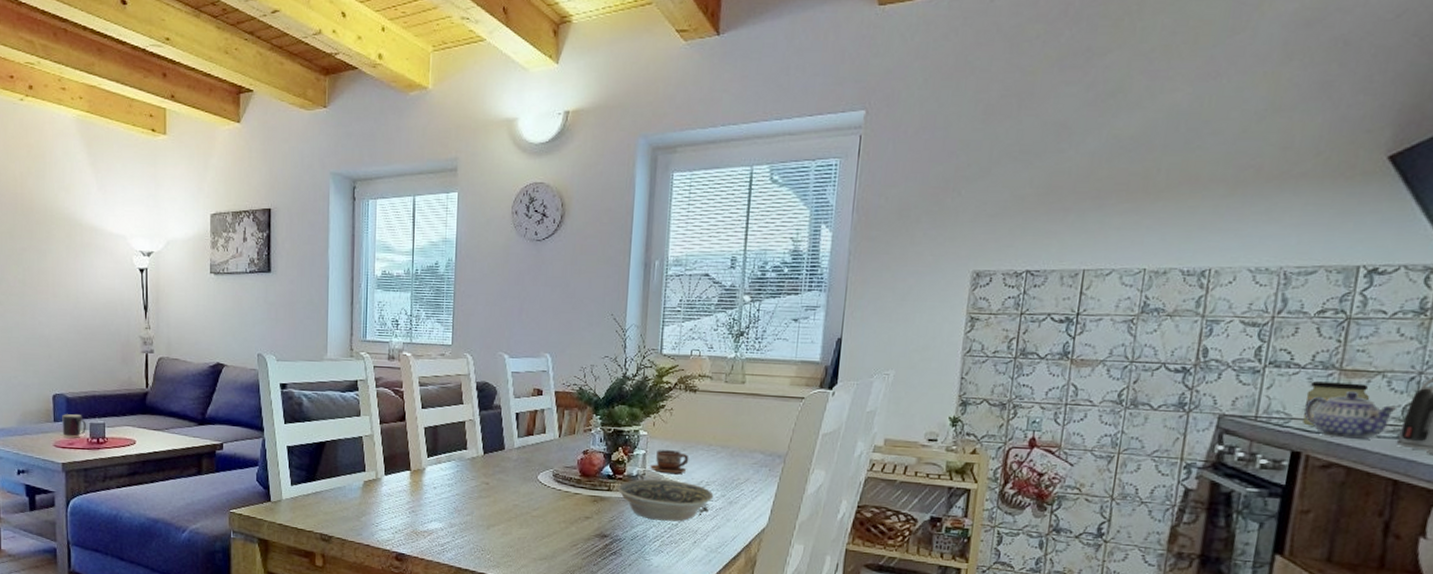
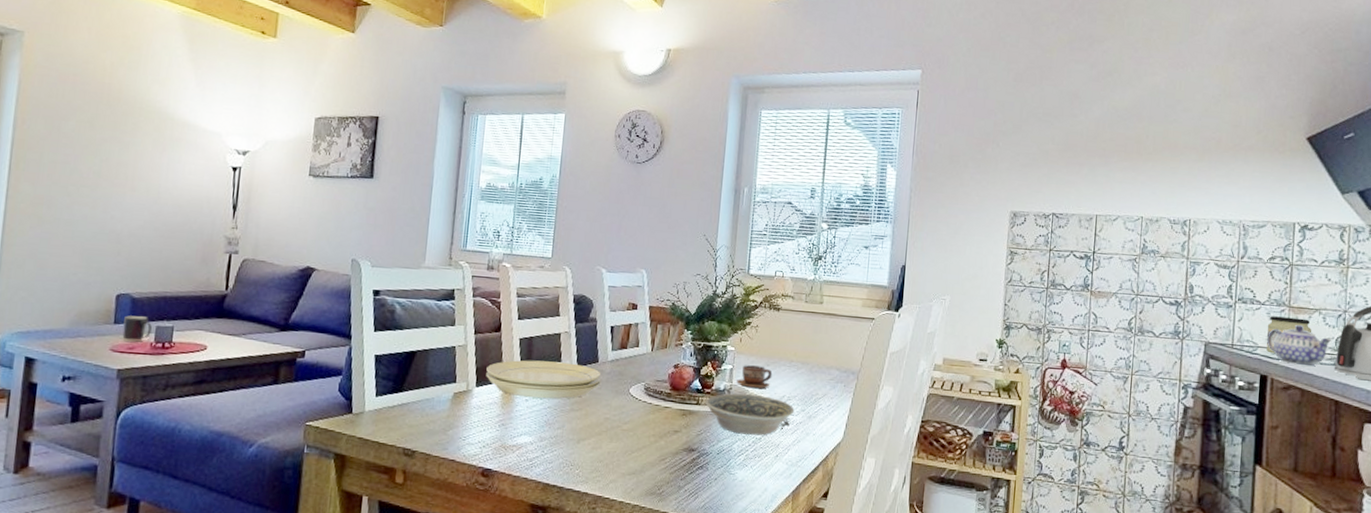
plate: none [394,448,509,487] -> present [486,360,602,400]

